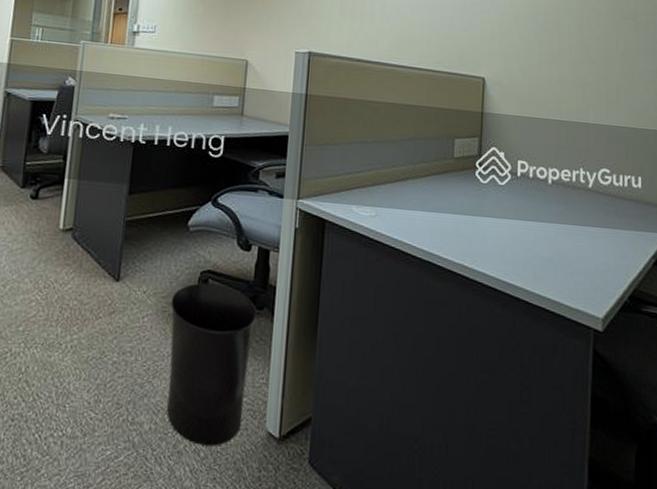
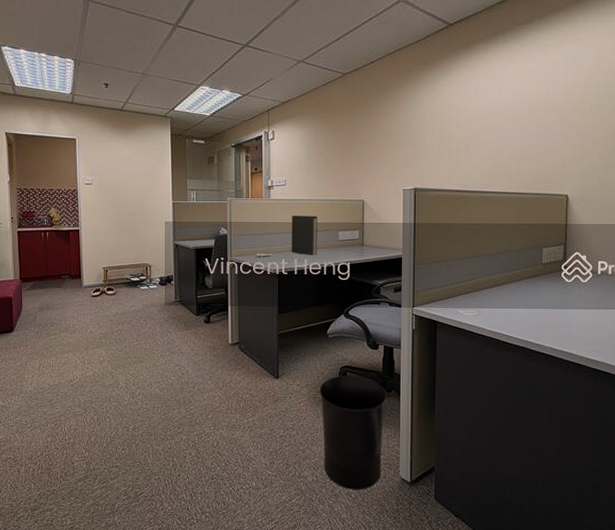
binder: none [153,70,190,123] -> present [291,216,317,256]

